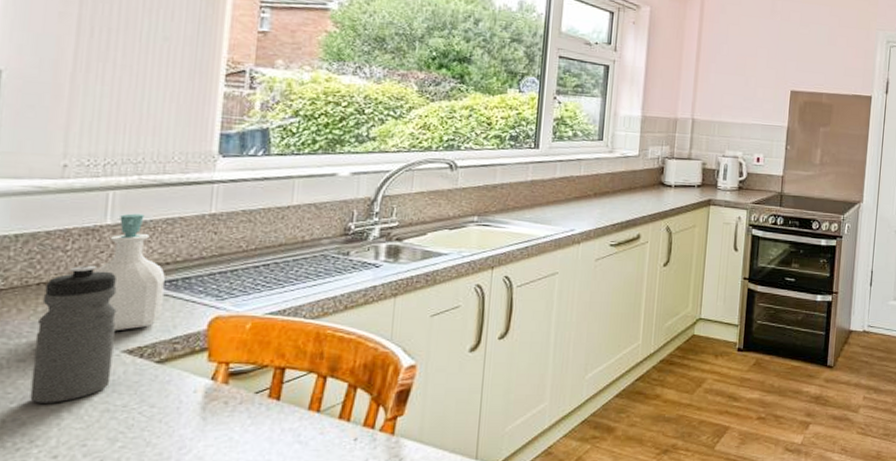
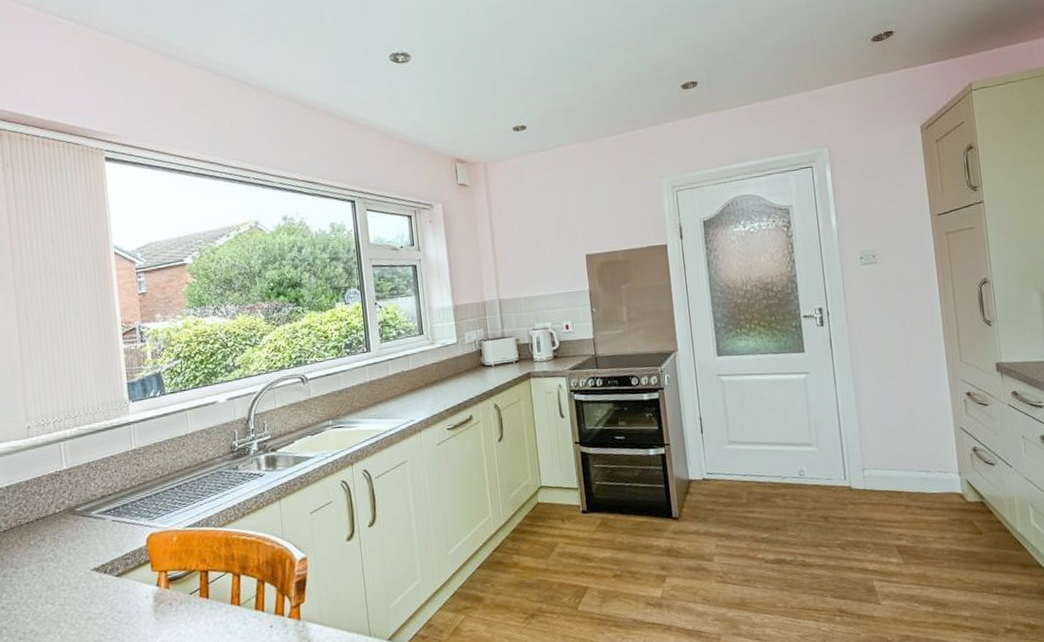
water bottle: present [30,266,117,403] -> none [32,504,88,617]
soap bottle: present [94,213,165,332] -> none [62,457,113,554]

